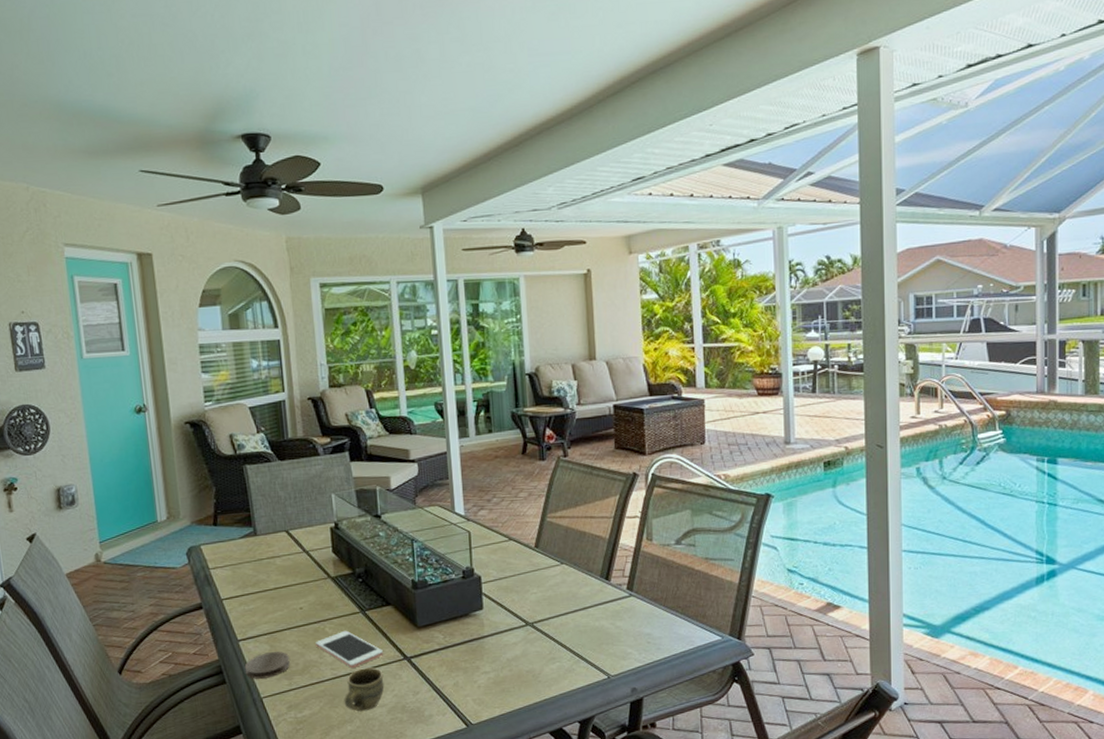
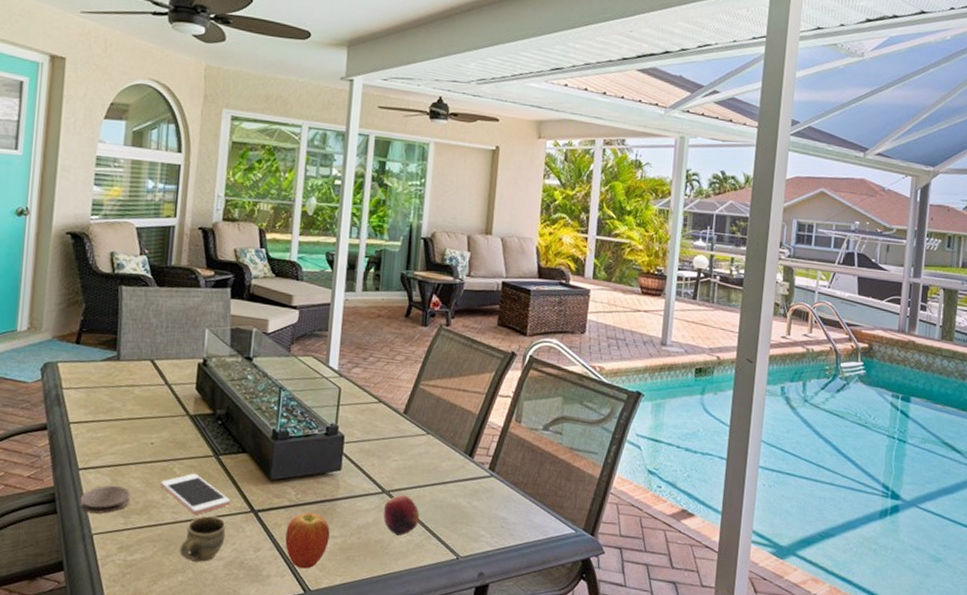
fruit: none [440,653,483,705] -> present [285,513,330,569]
fruit: none [530,624,566,664] -> present [383,494,419,537]

